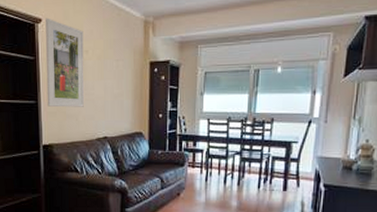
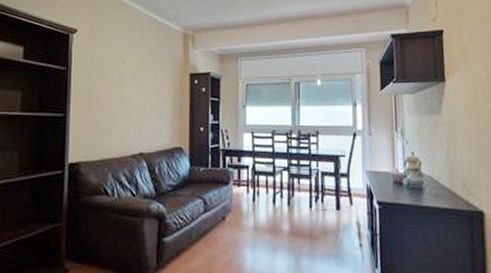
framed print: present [45,18,84,108] -> none [77,28,121,121]

